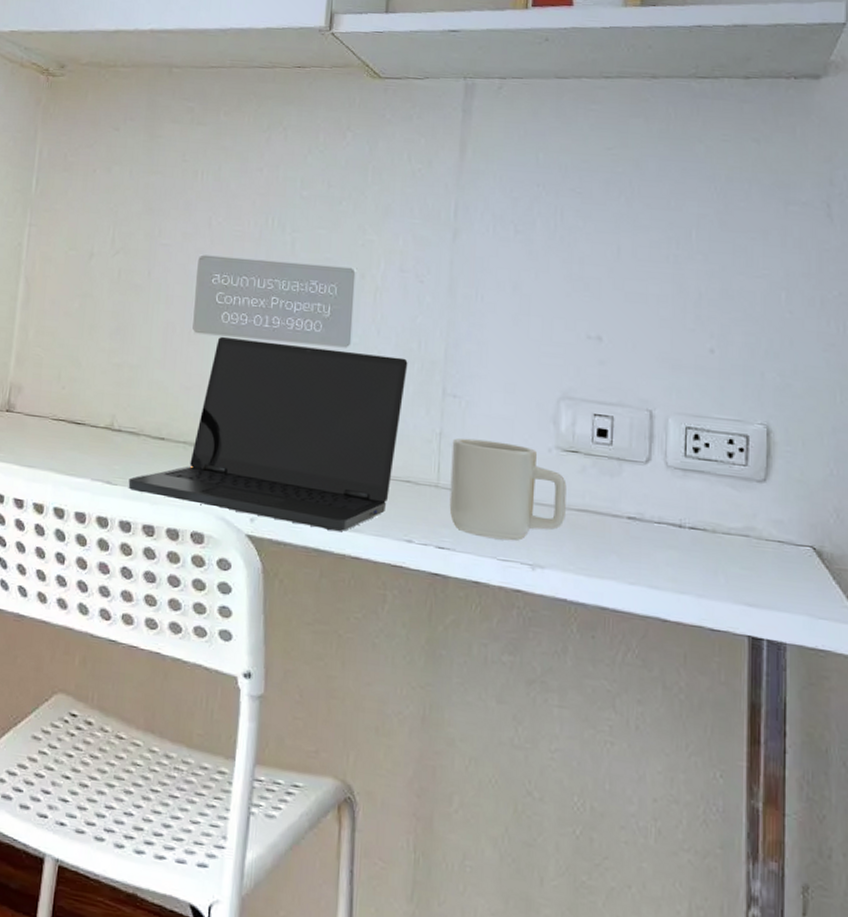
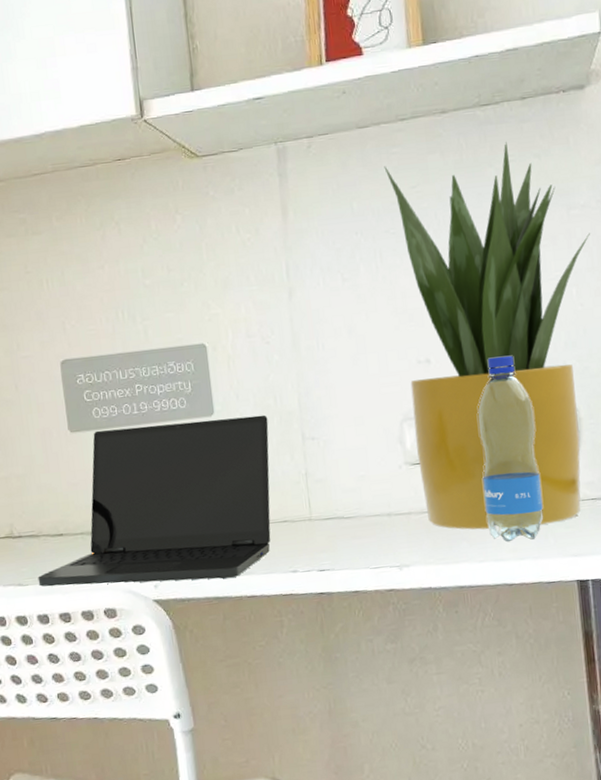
mug: present [449,438,567,541] -> none [317,468,421,554]
planter: none [572,120,810,560] -> present [384,142,590,530]
bottle: none [645,349,719,573] -> present [477,355,544,543]

